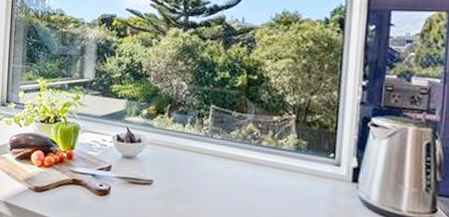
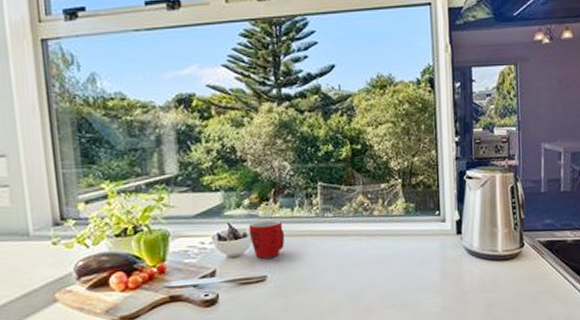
mug: none [143,130,174,166] -> present [248,219,285,259]

